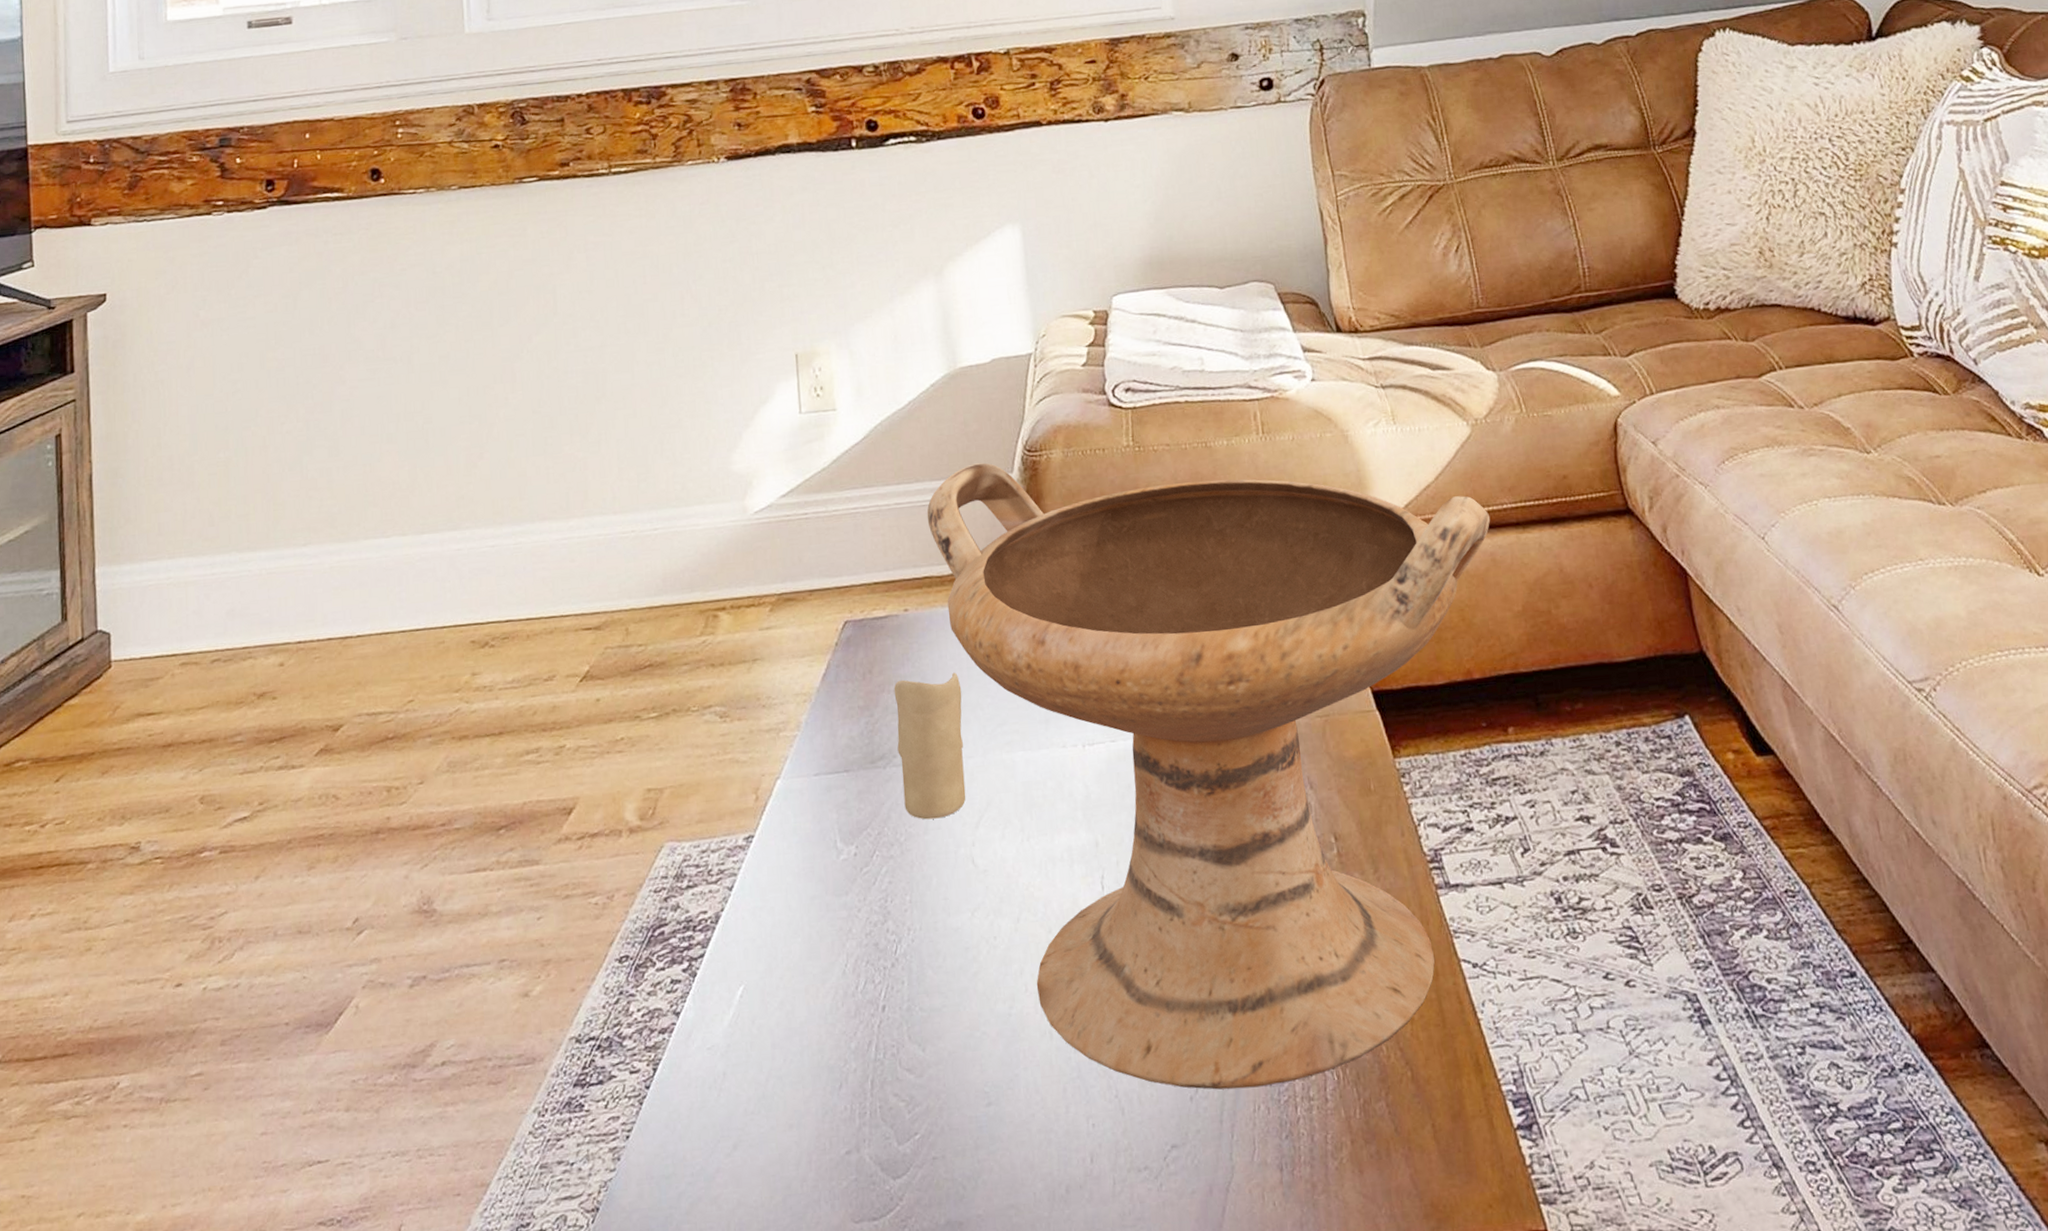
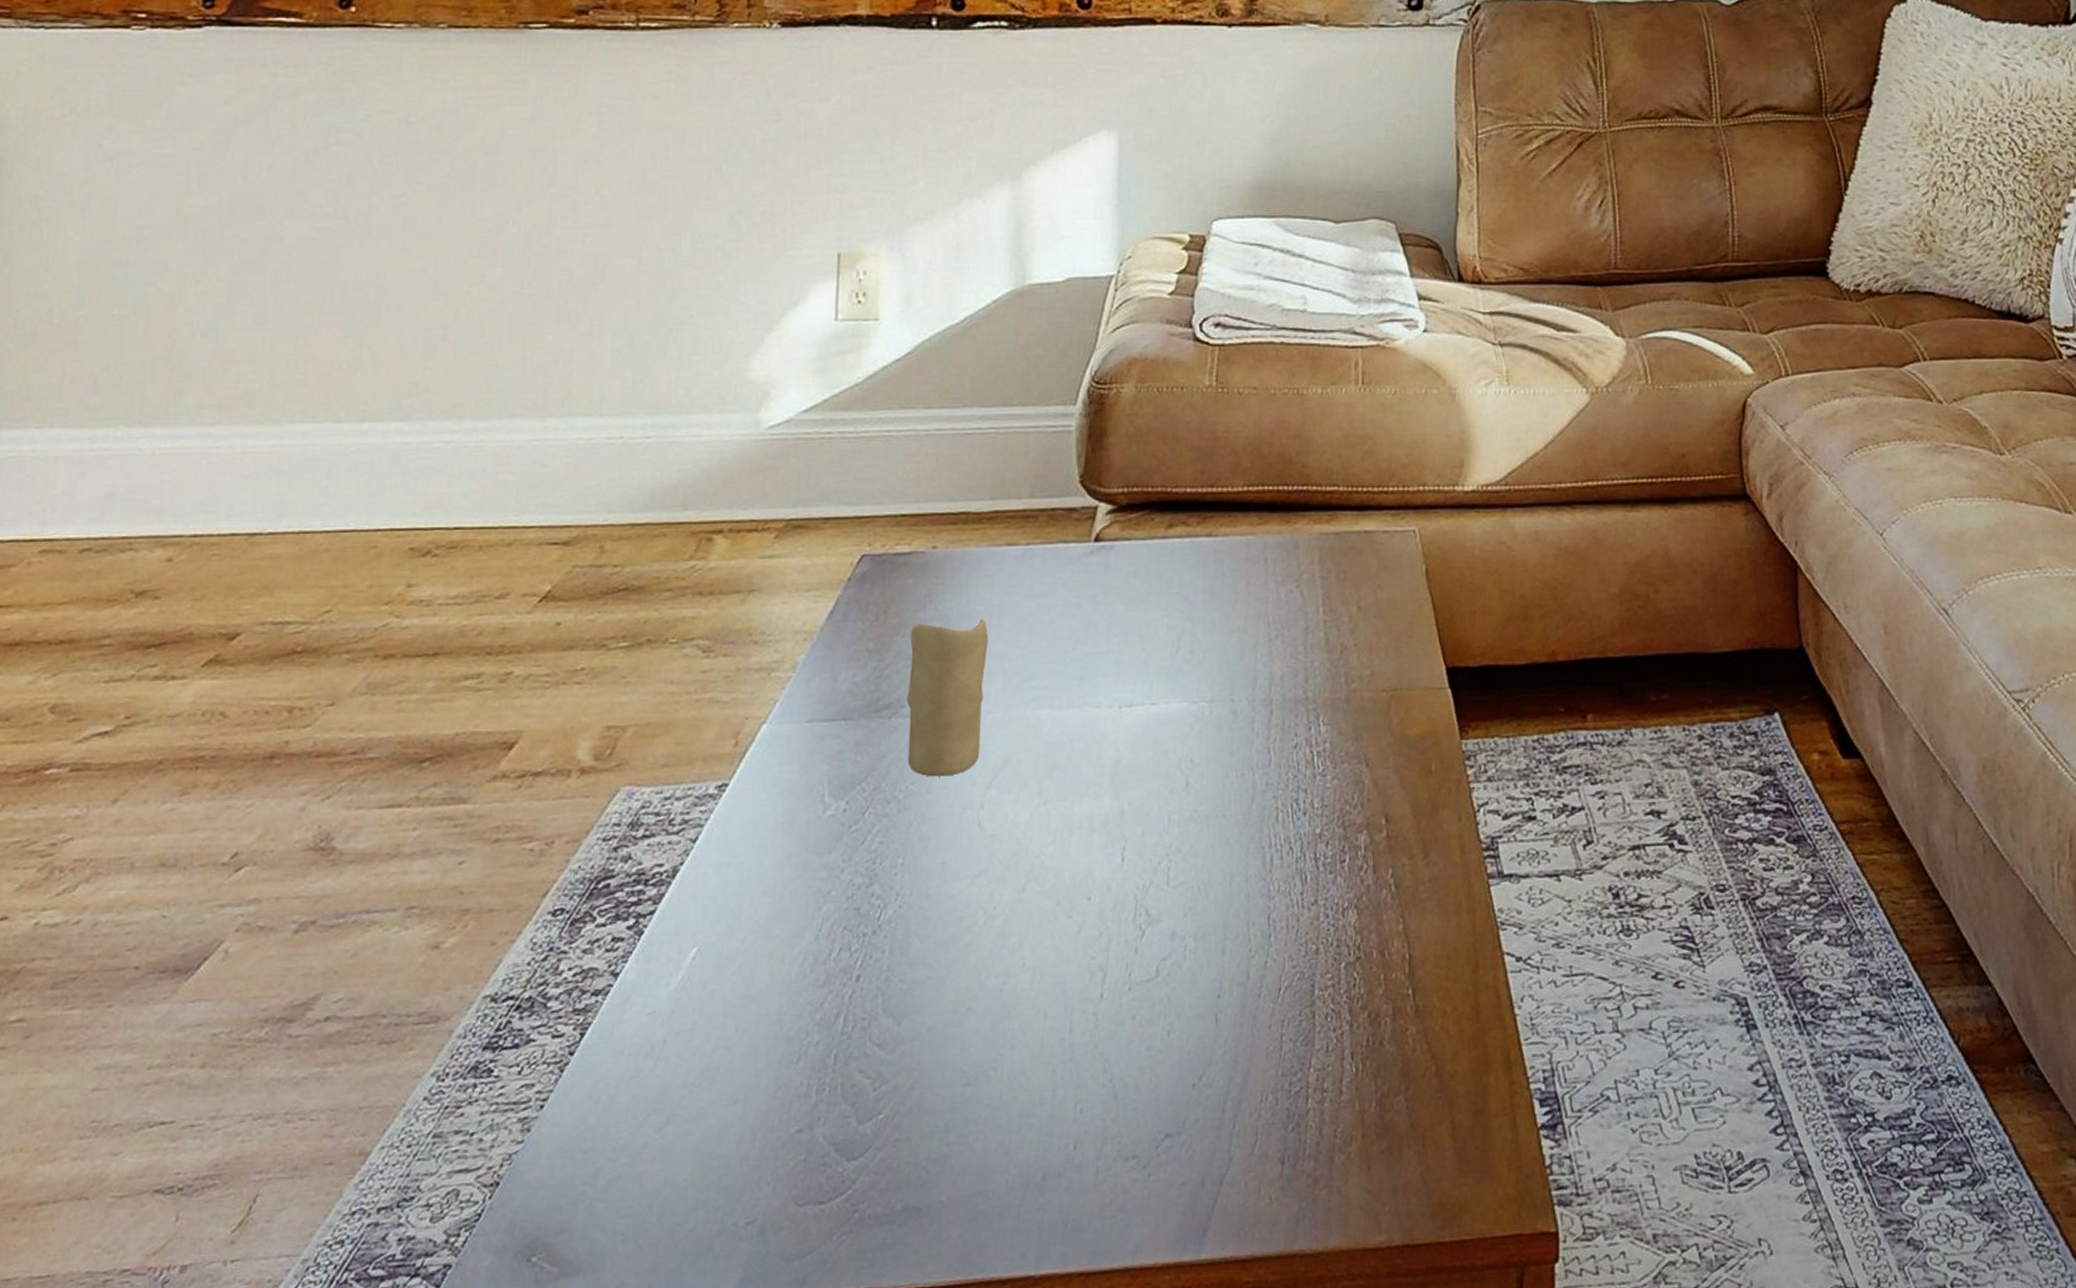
decorative bowl: present [926,462,1491,1090] -> none [971,392,1598,1078]

